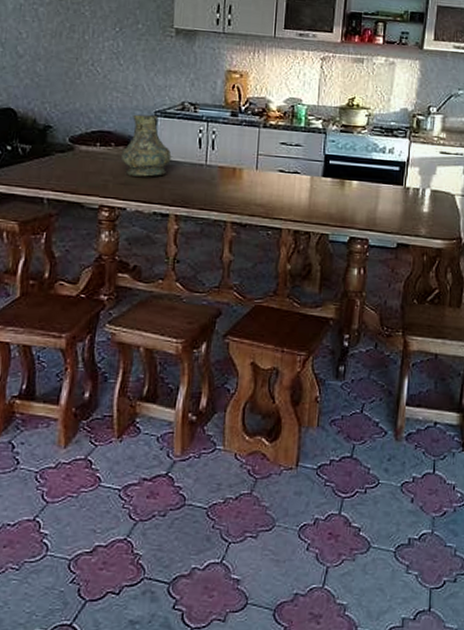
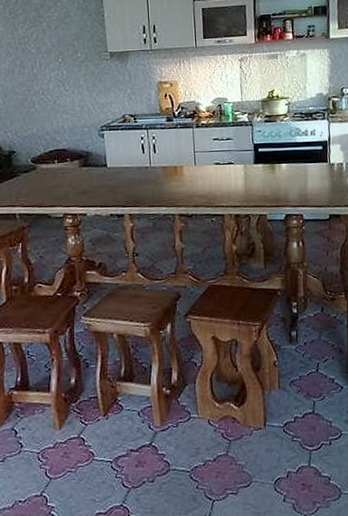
vase: present [122,114,172,177] -> none [77,130,120,185]

